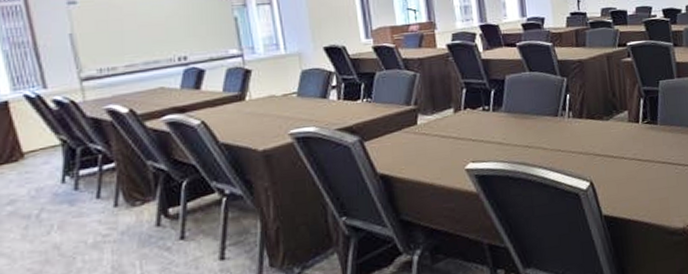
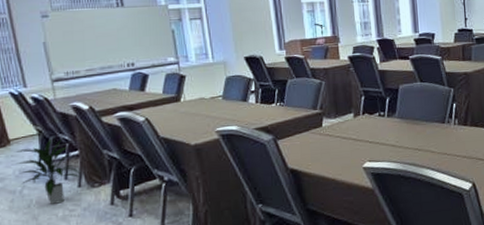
indoor plant: none [30,149,117,231] -> present [15,138,80,206]

